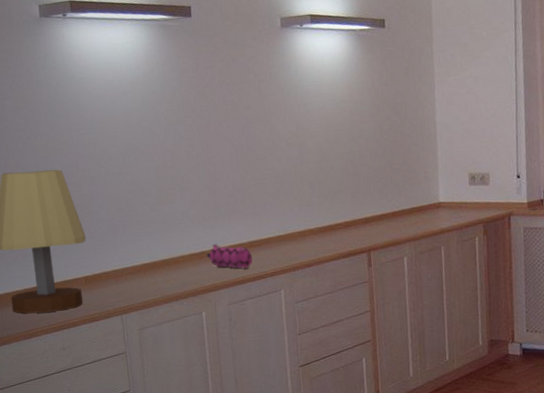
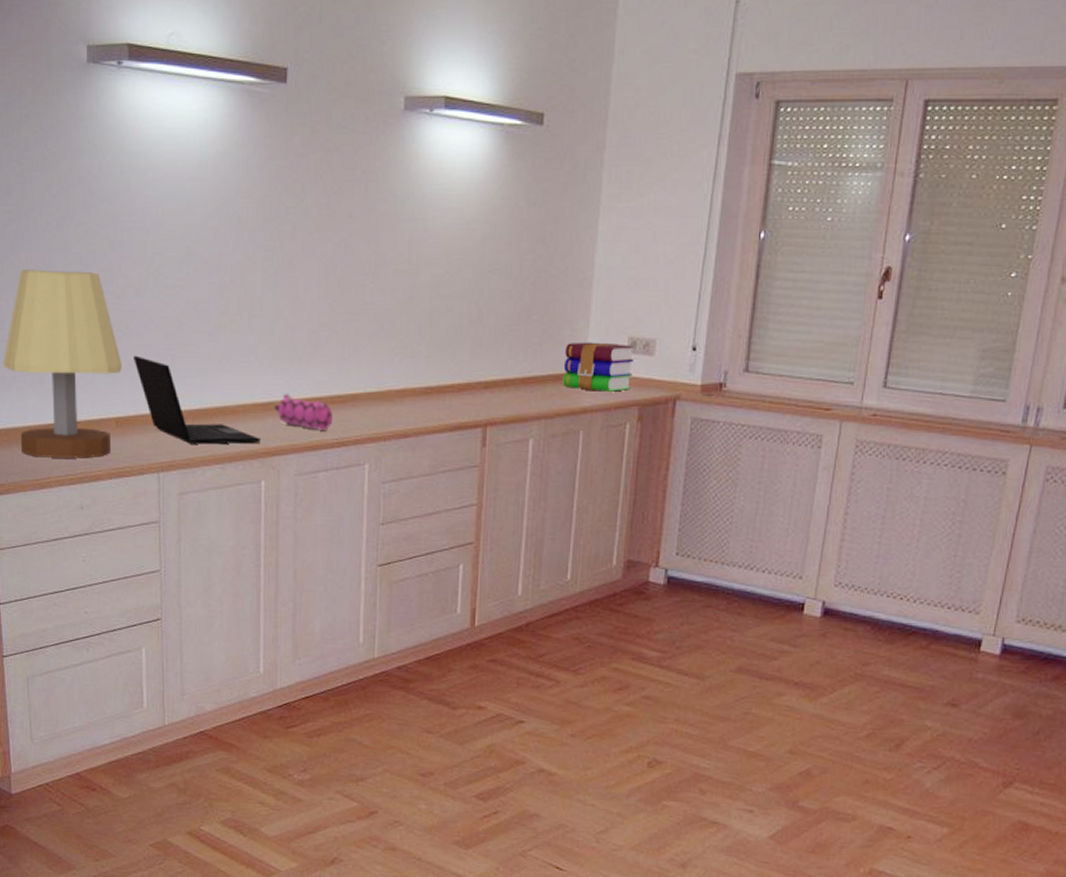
laptop: none [94,228,199,290] -> present [134,355,262,445]
books: none [422,179,476,216] -> present [563,342,635,392]

